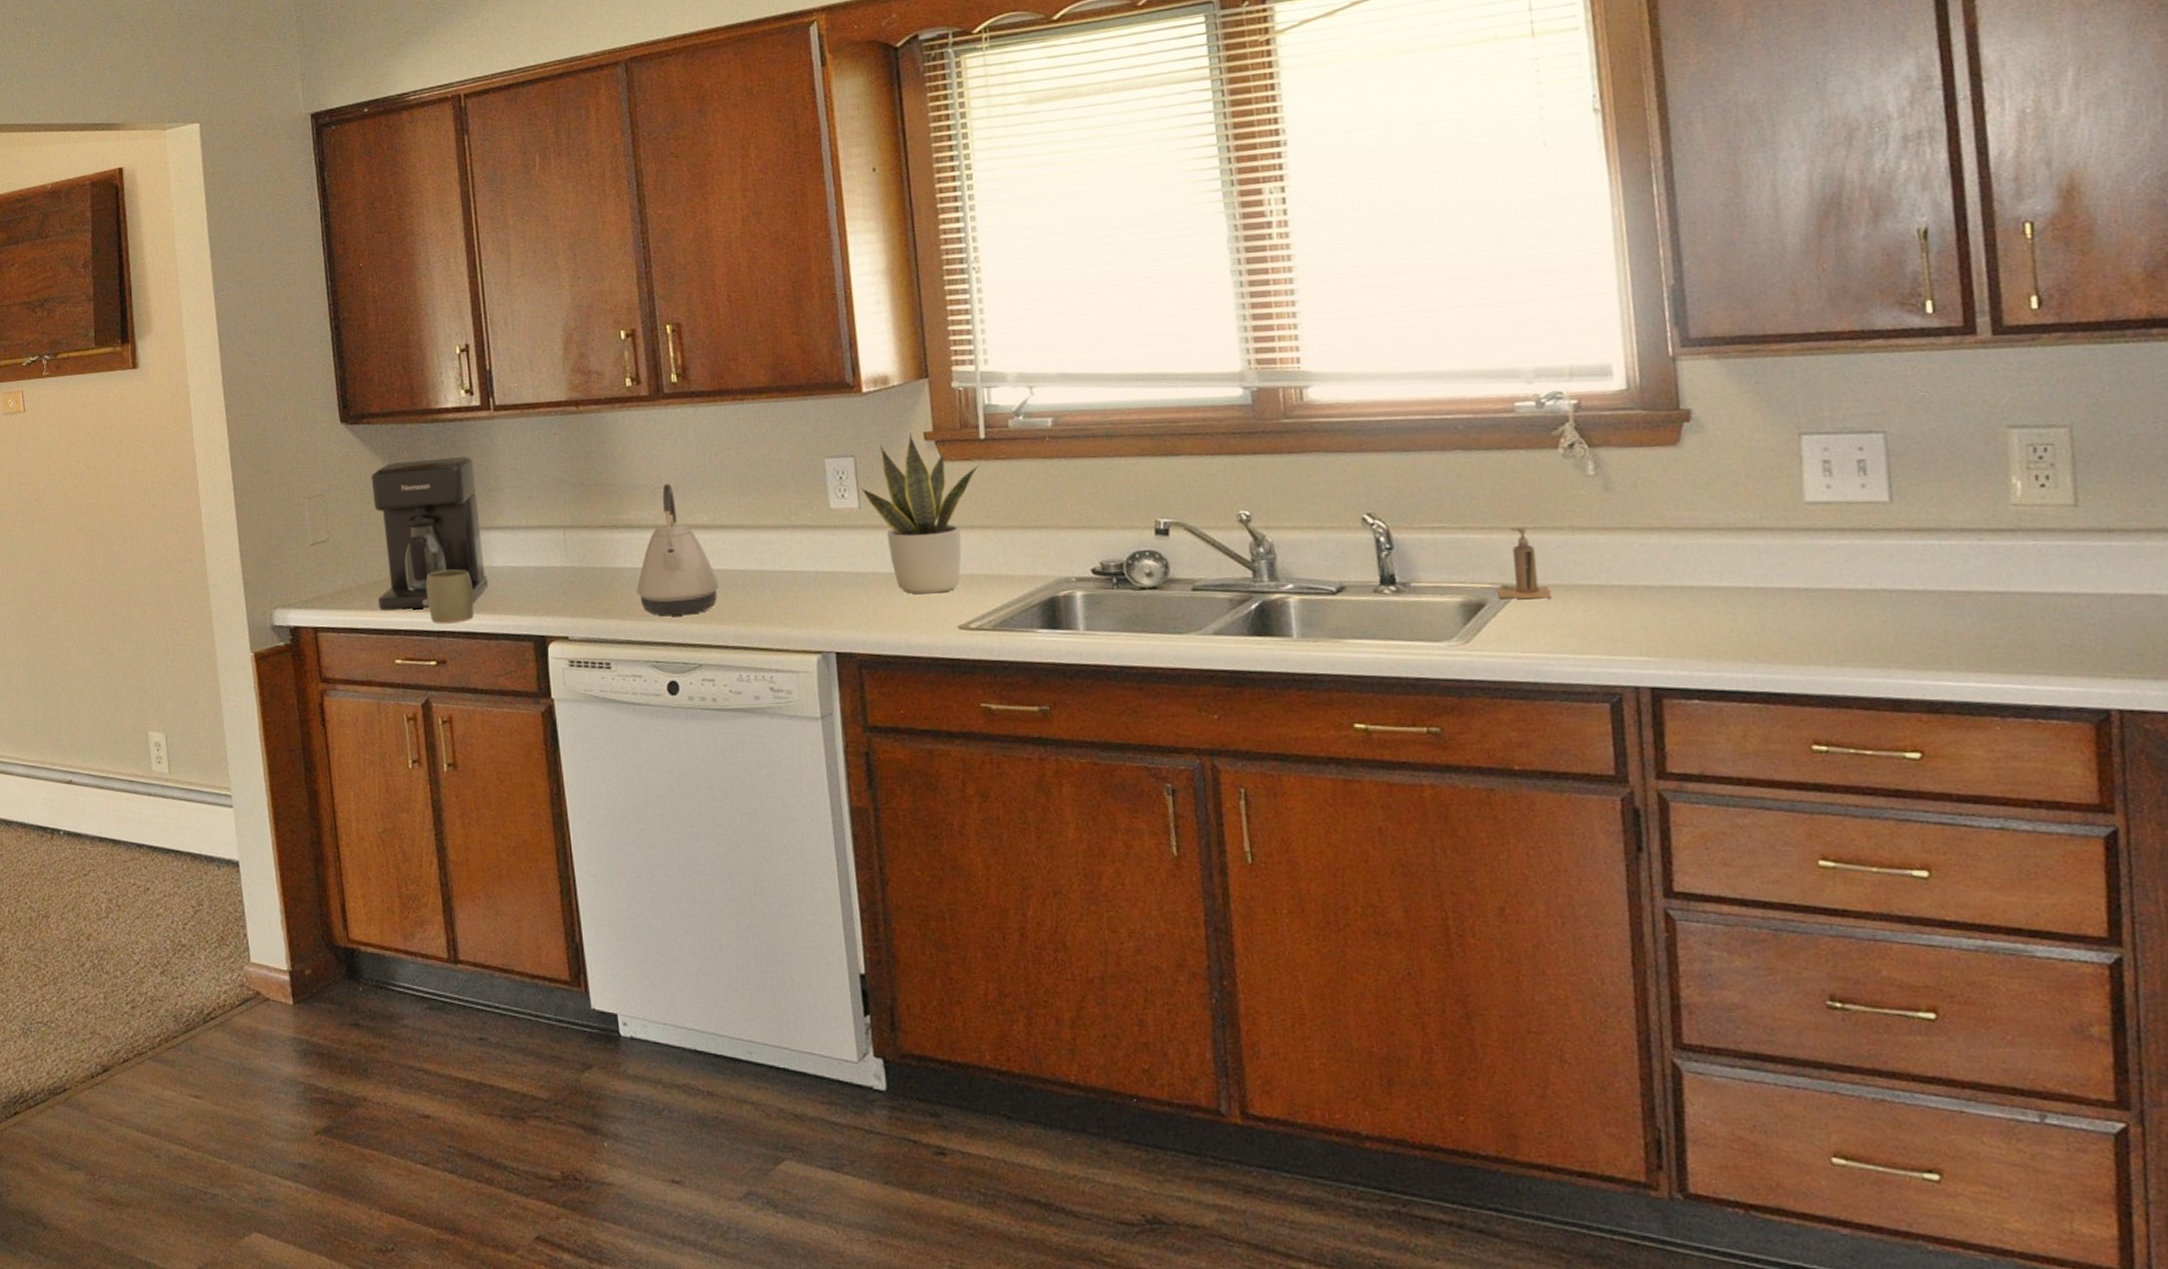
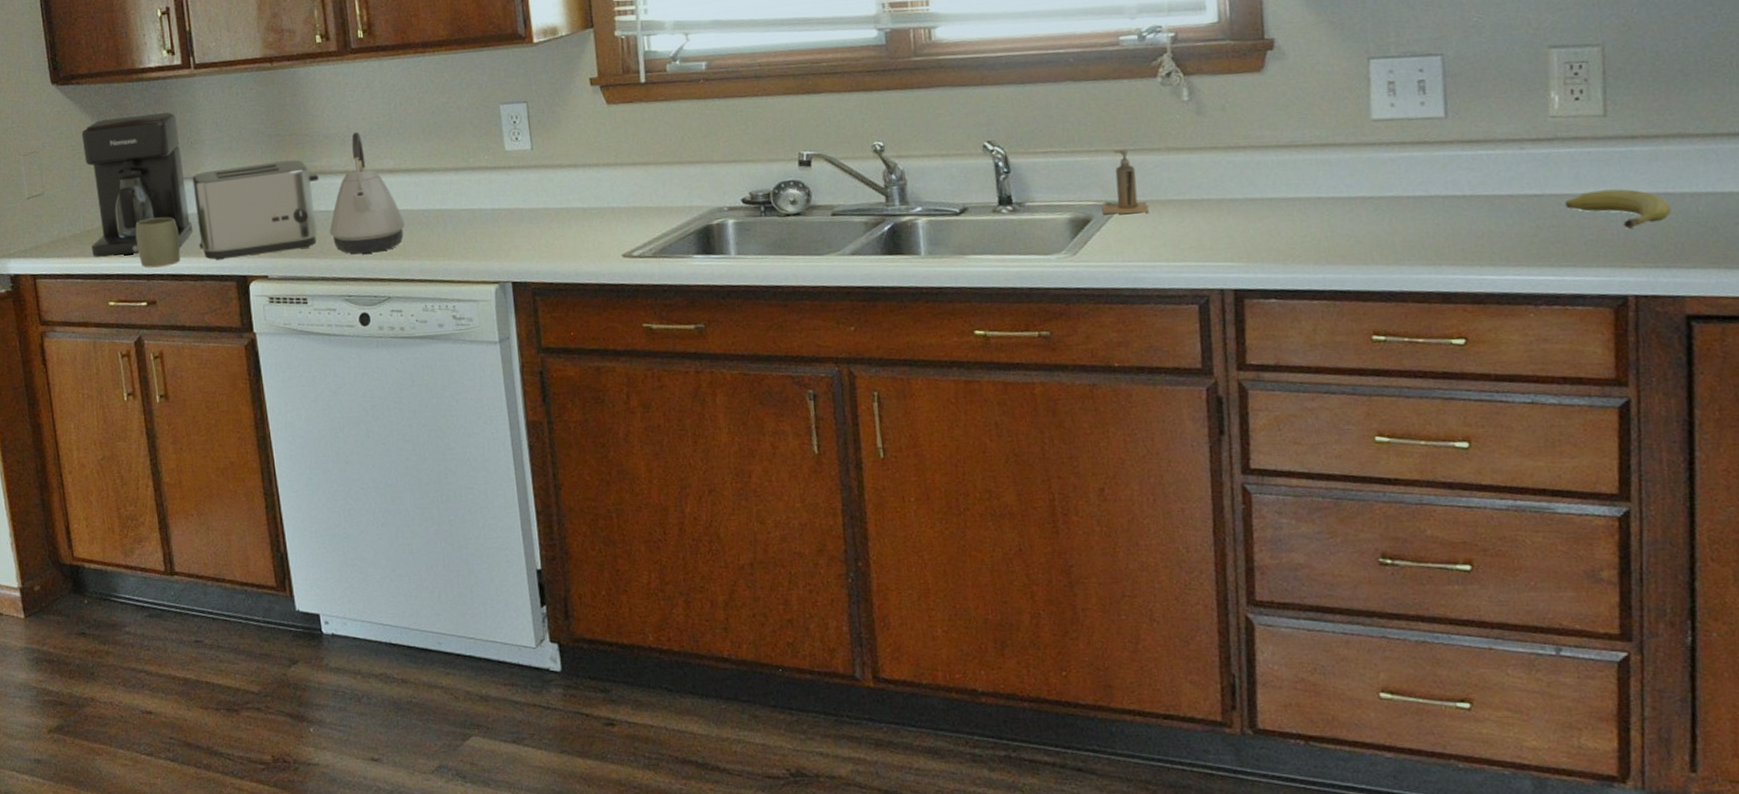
toaster: none [489,511,626,620] -> present [192,159,319,262]
potted plant: present [861,431,981,595] -> none [533,78,641,227]
fruit: none [2032,588,2158,634] -> present [1564,189,1672,229]

